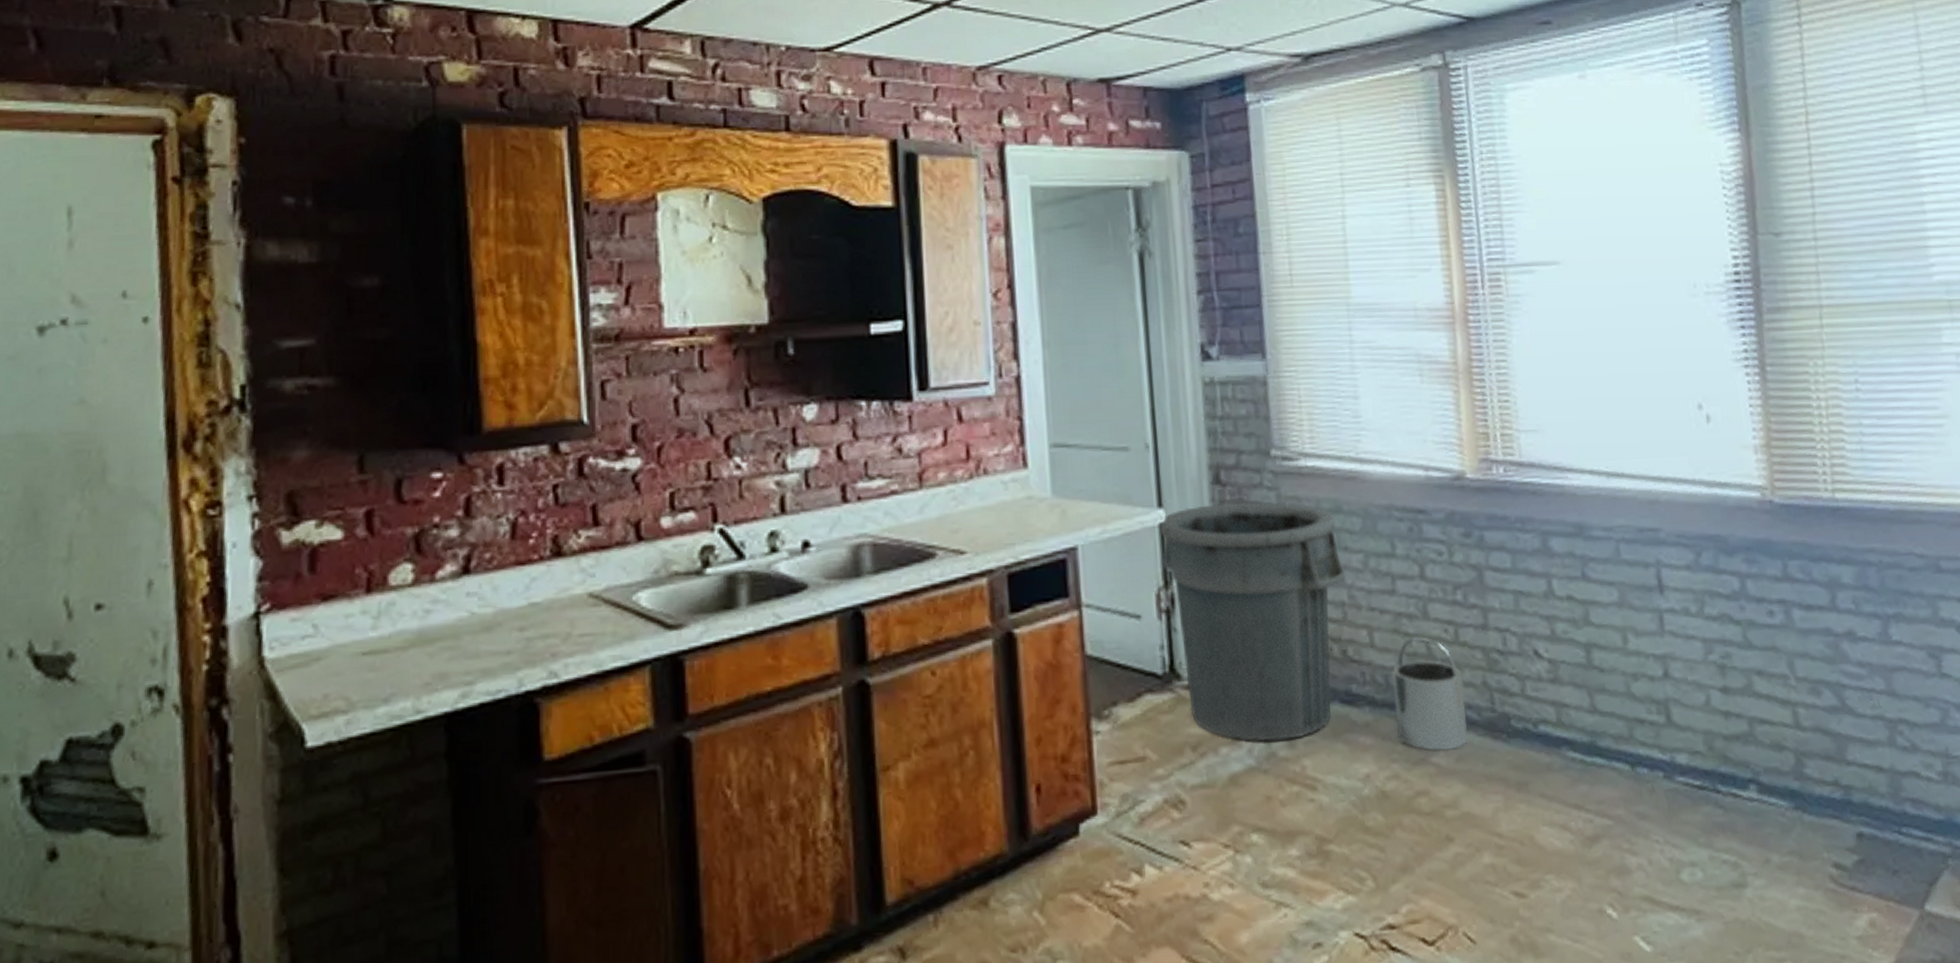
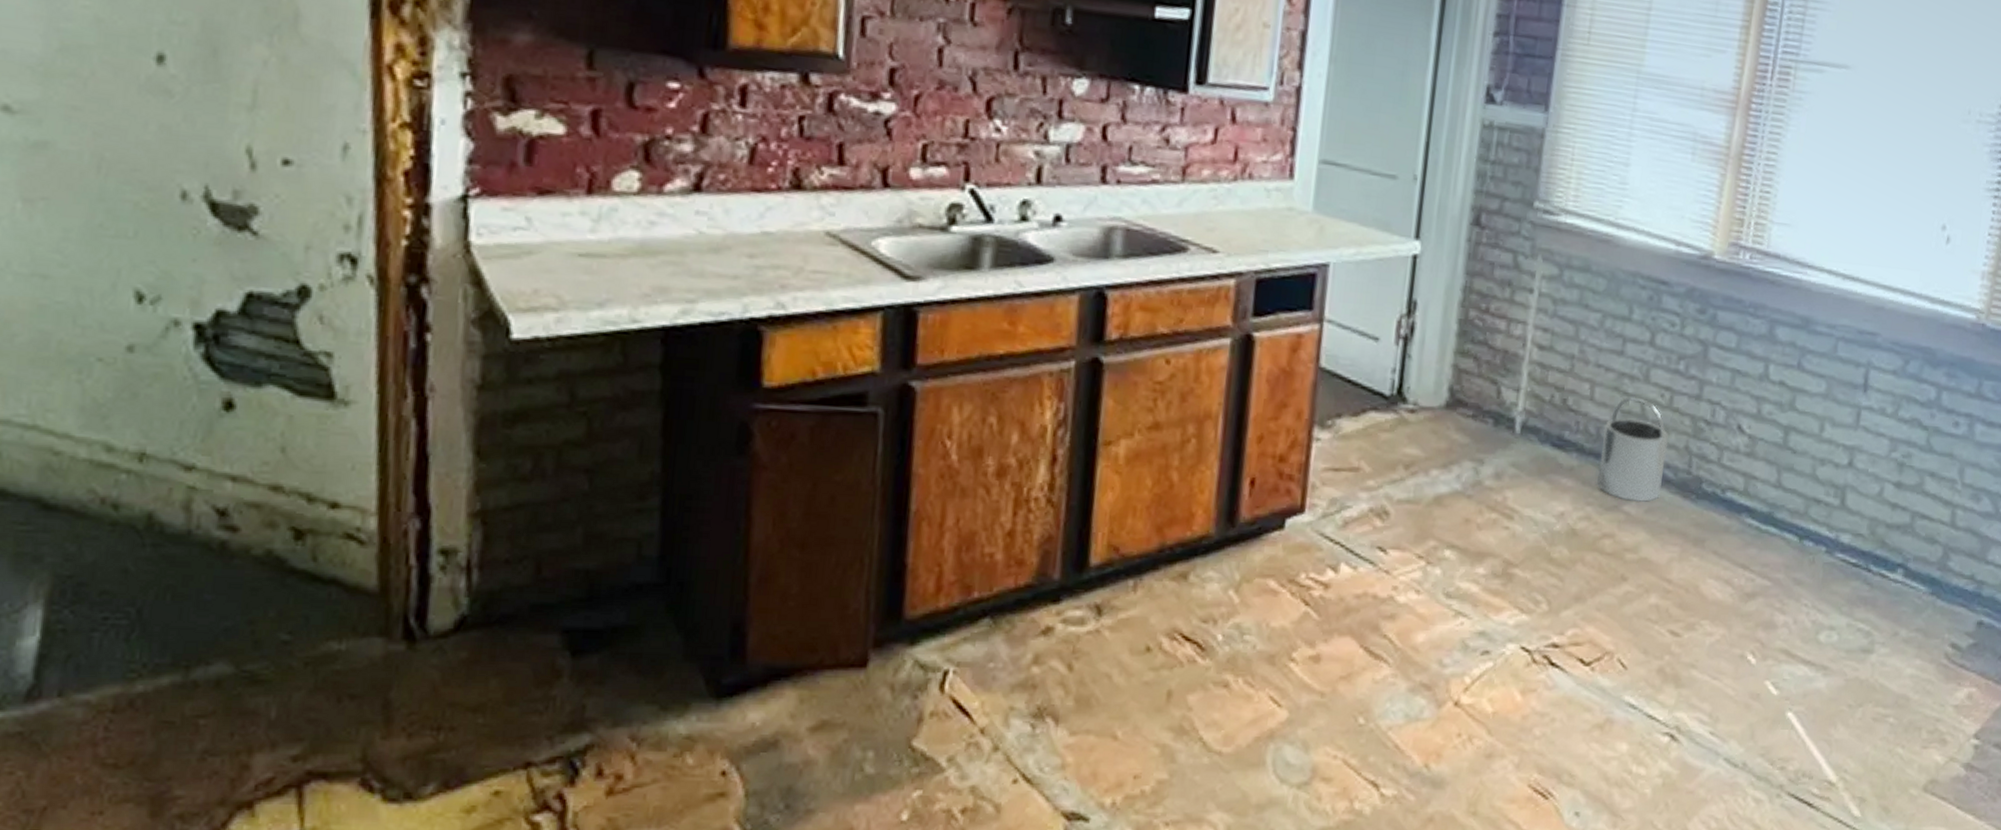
trash can: present [1159,501,1345,741] -> none [1408,243,1583,472]

